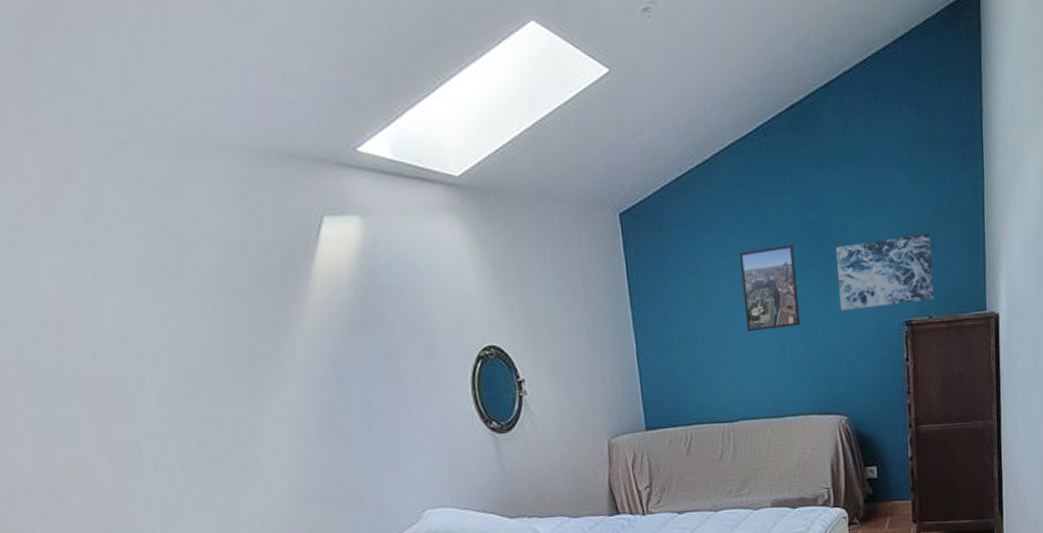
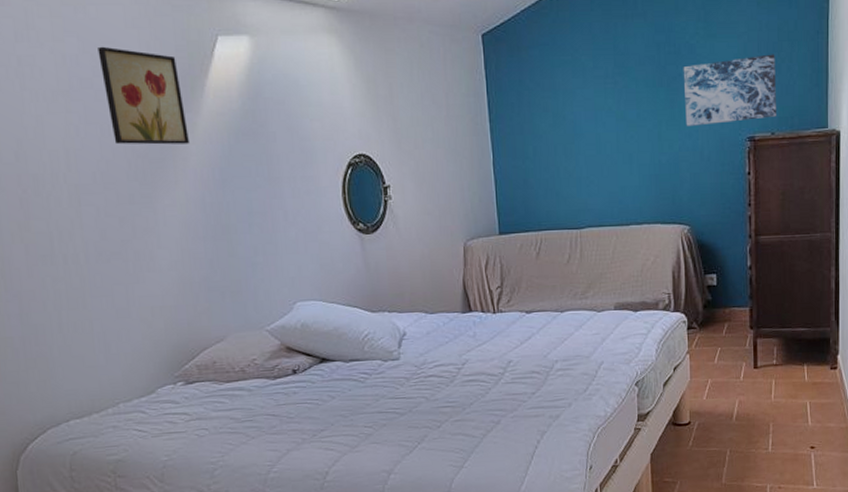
wall art: none [184,228,296,340] -> present [98,46,189,145]
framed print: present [739,244,801,332] -> none [592,63,648,145]

